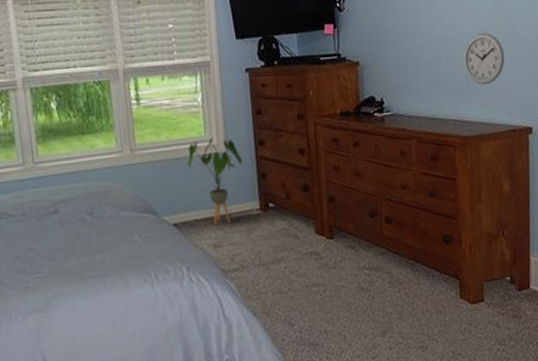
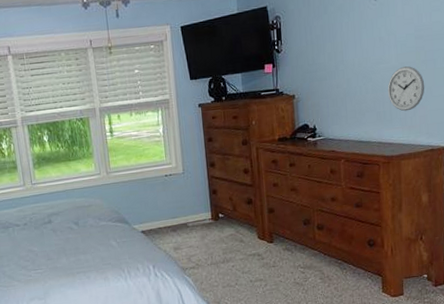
house plant: present [187,137,243,226] -> none [152,161,197,232]

